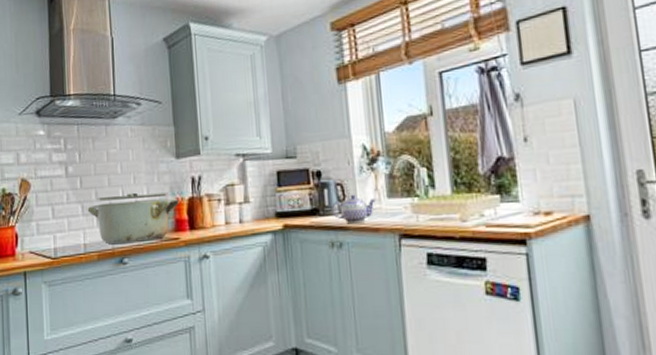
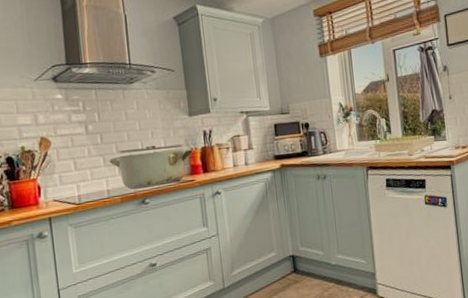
teapot: present [331,194,376,224] -> none [317,139,349,161]

